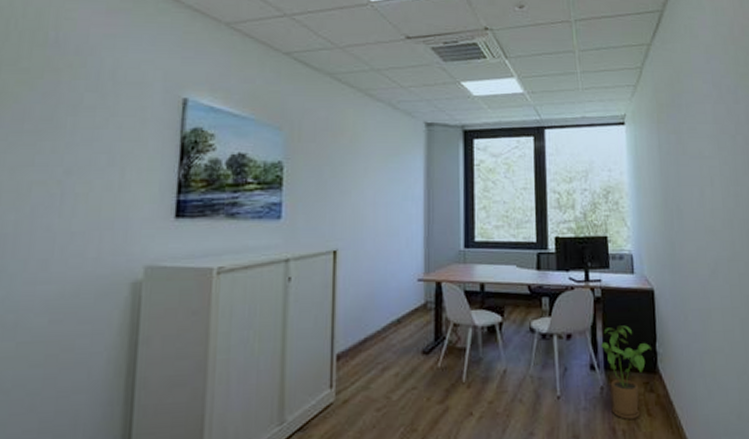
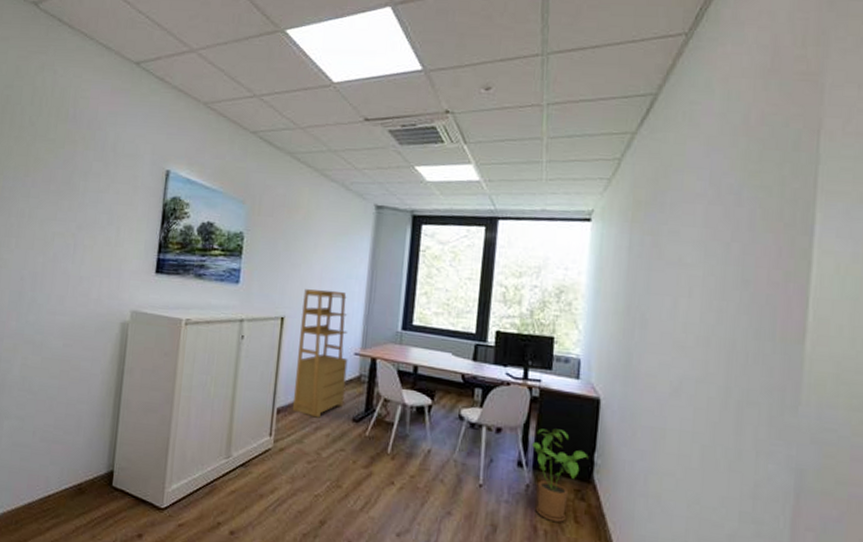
shelving unit: none [354,215,411,358] -> present [292,289,348,418]

